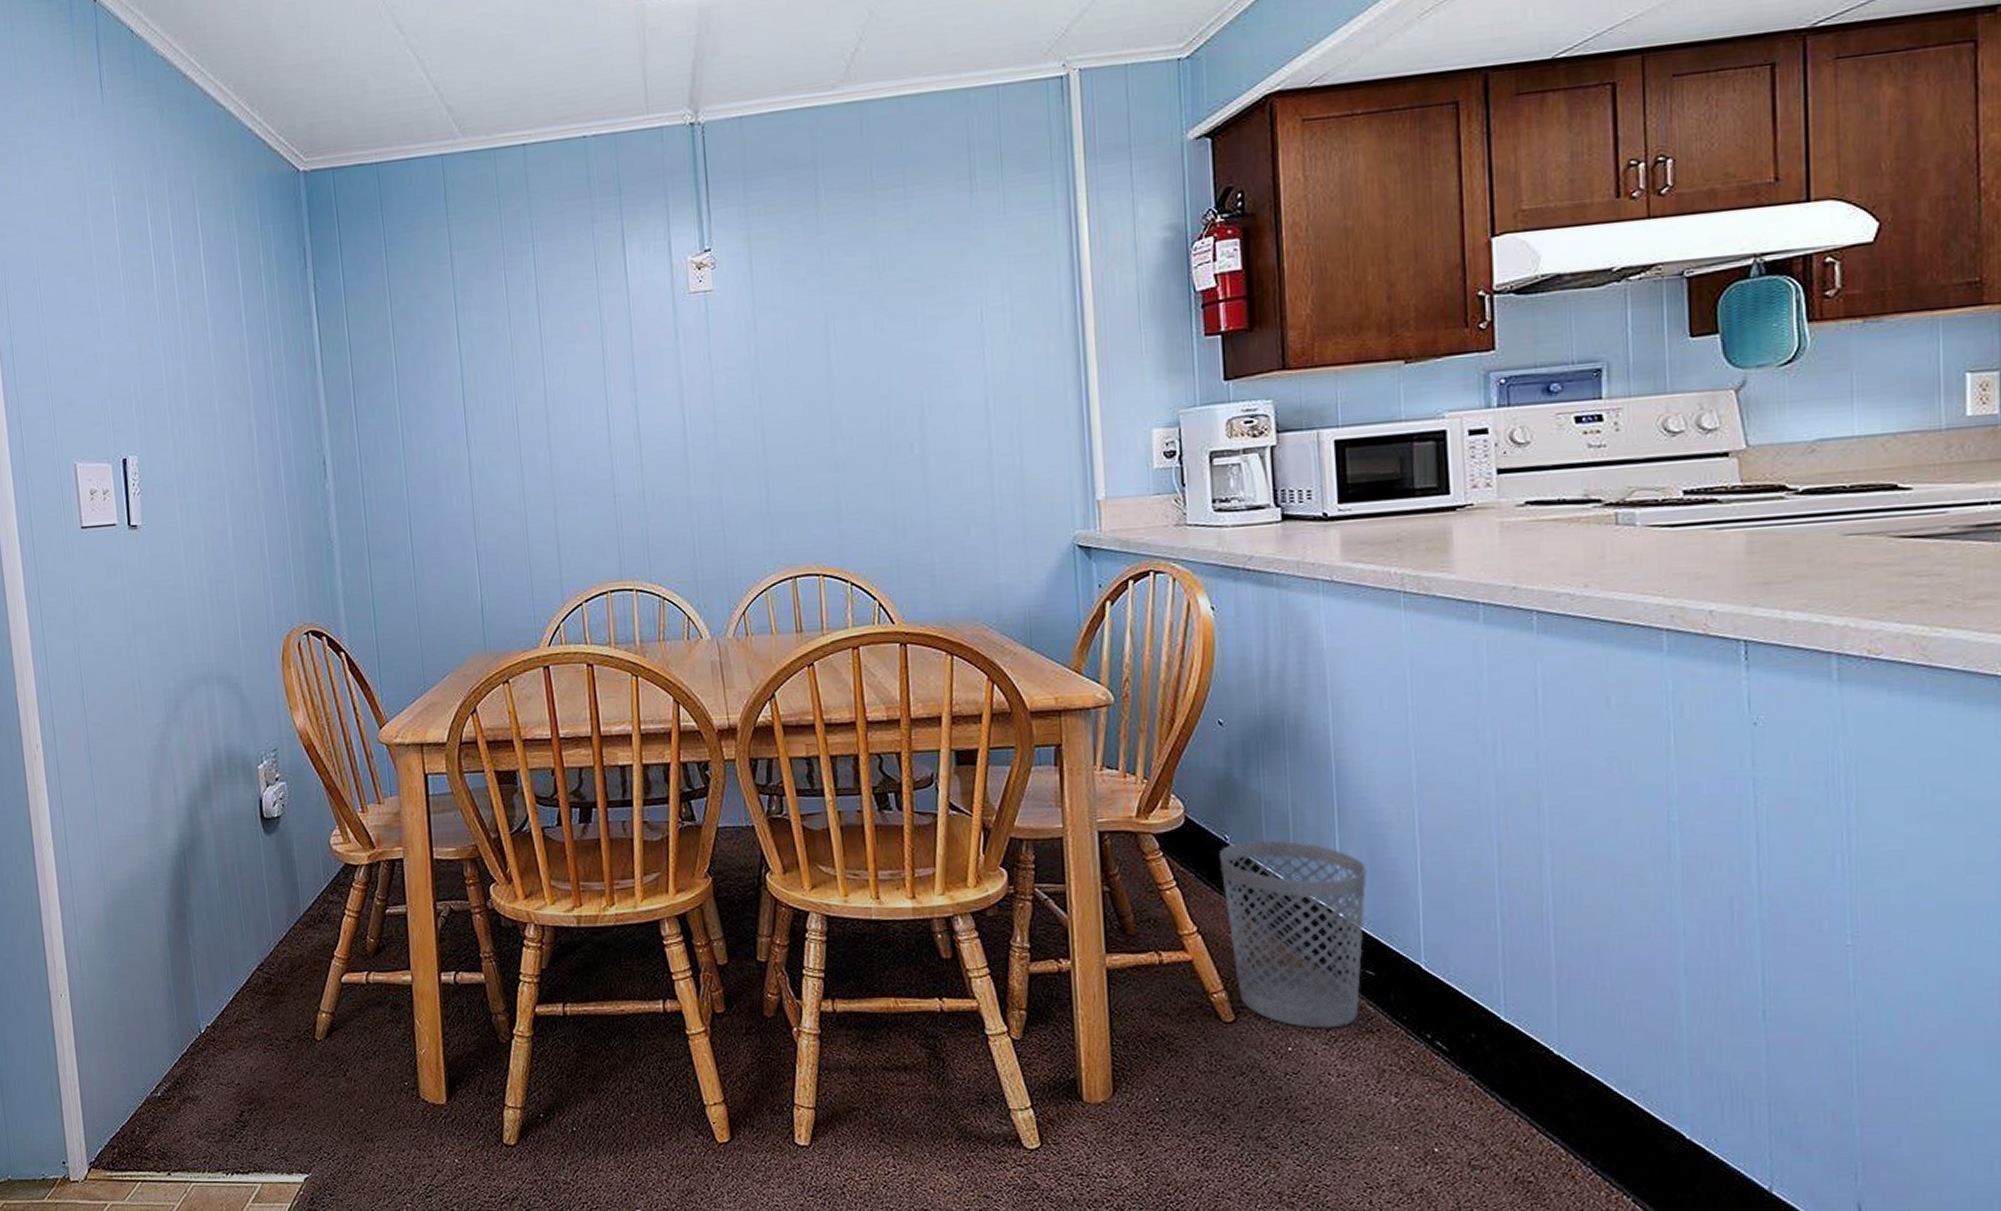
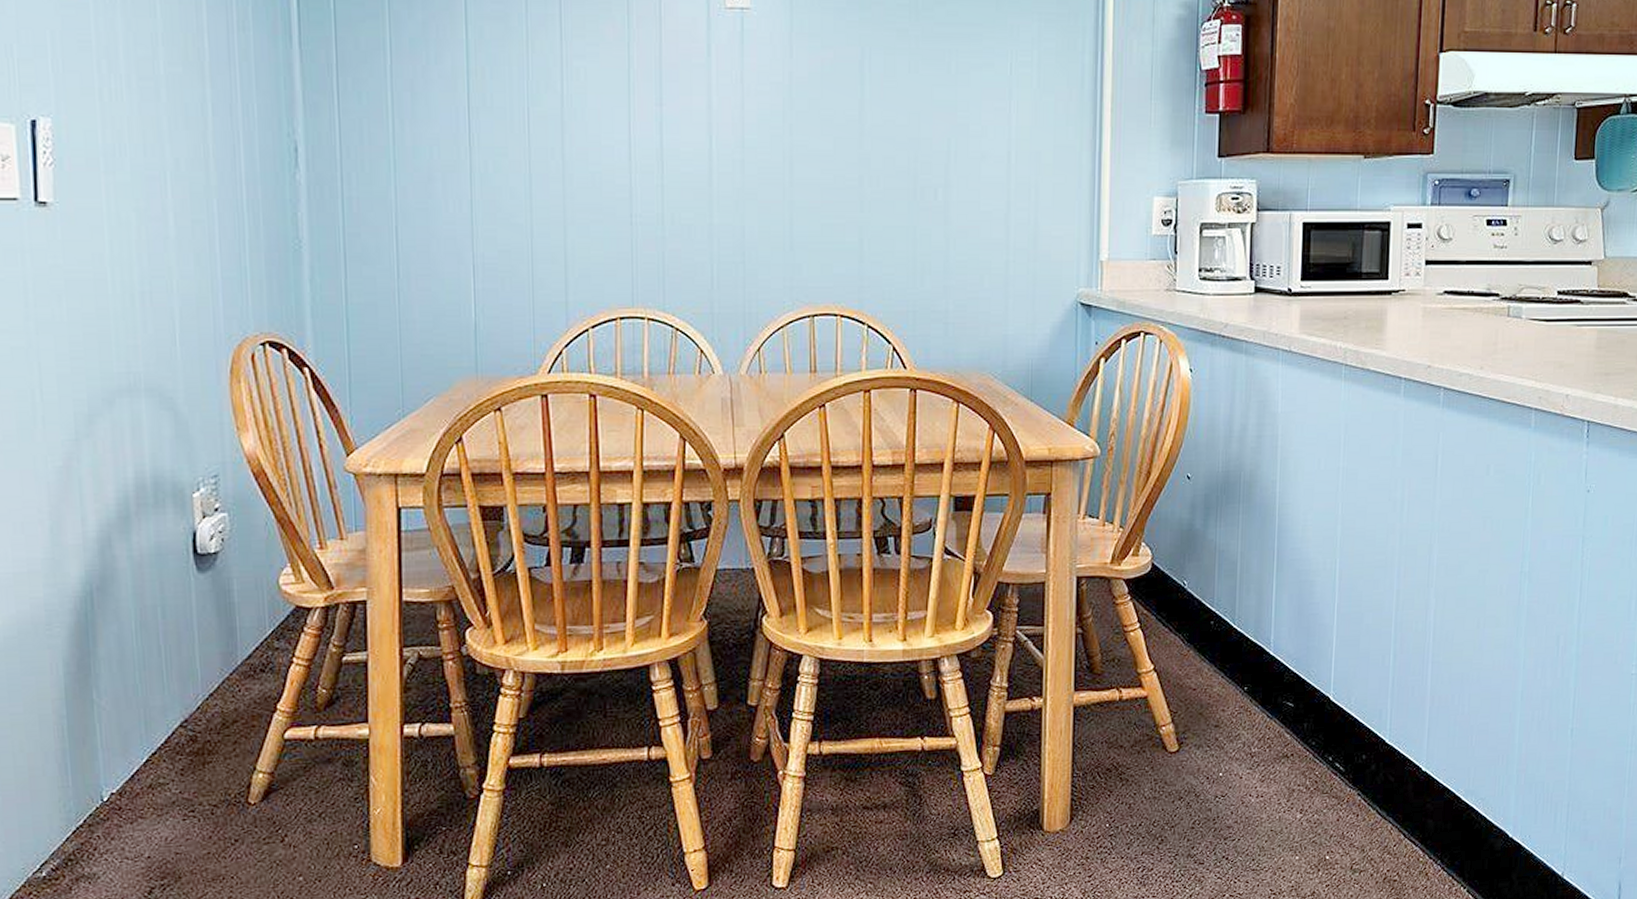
wastebasket: present [1220,839,1367,1029] -> none [1178,585,1295,756]

